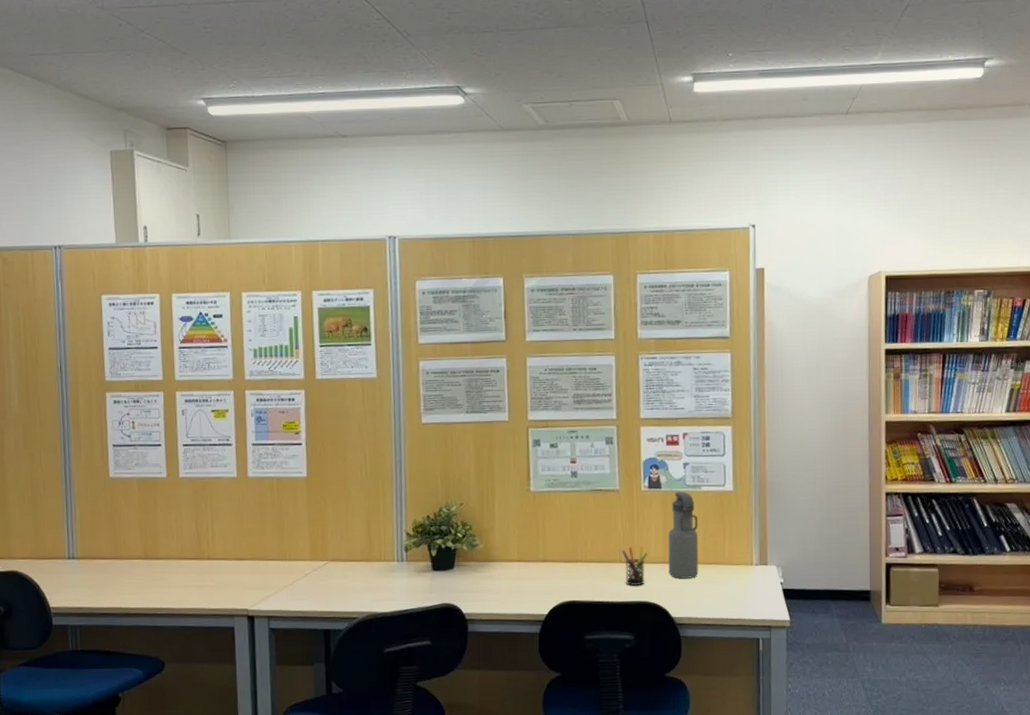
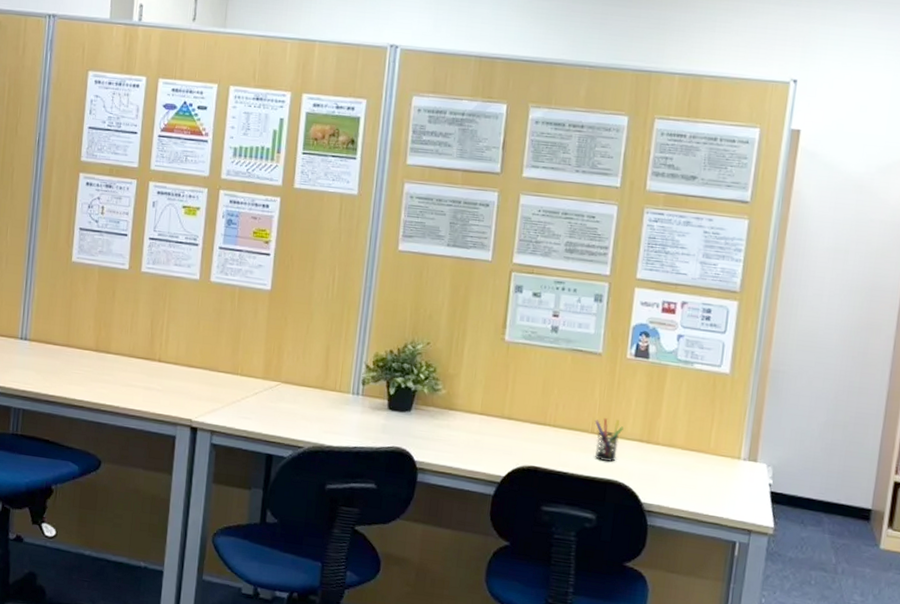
water bottle: present [668,492,699,579] -> none [644,365,685,463]

